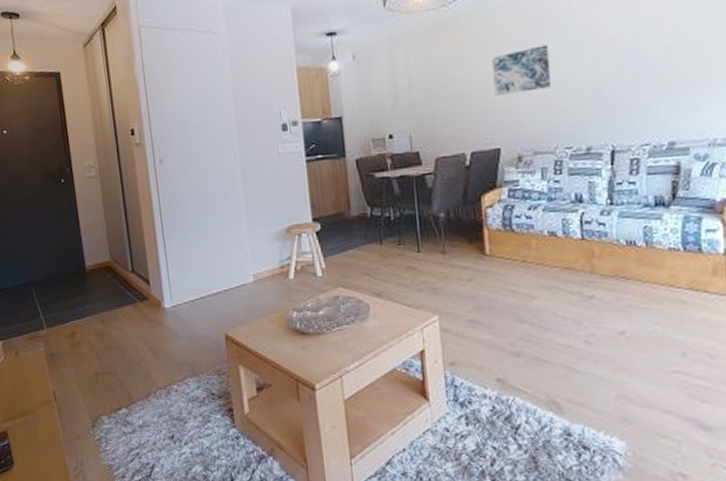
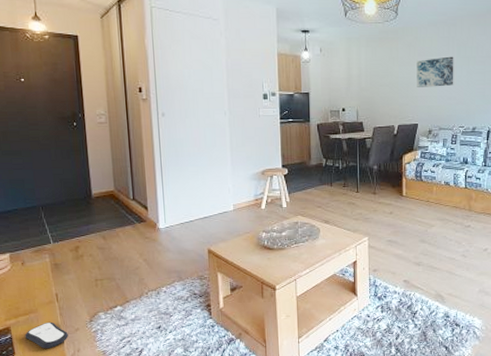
remote control: none [23,426,70,460] -> present [25,322,69,349]

